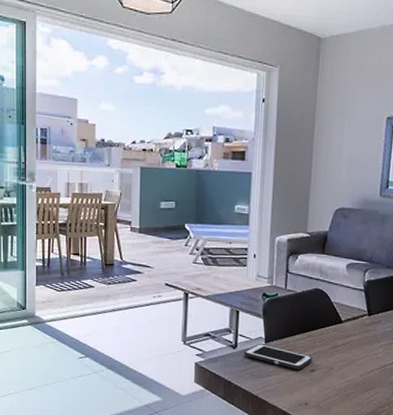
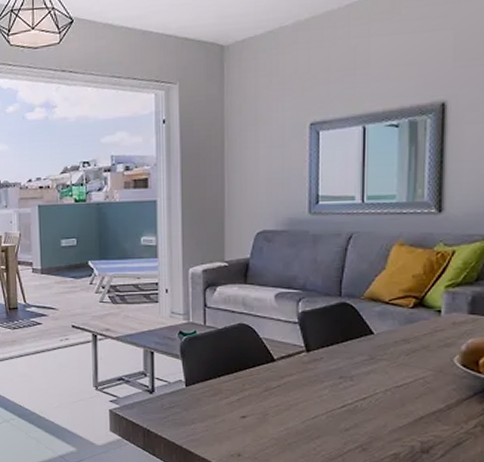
cell phone: present [244,344,313,369] -> none [162,388,242,416]

